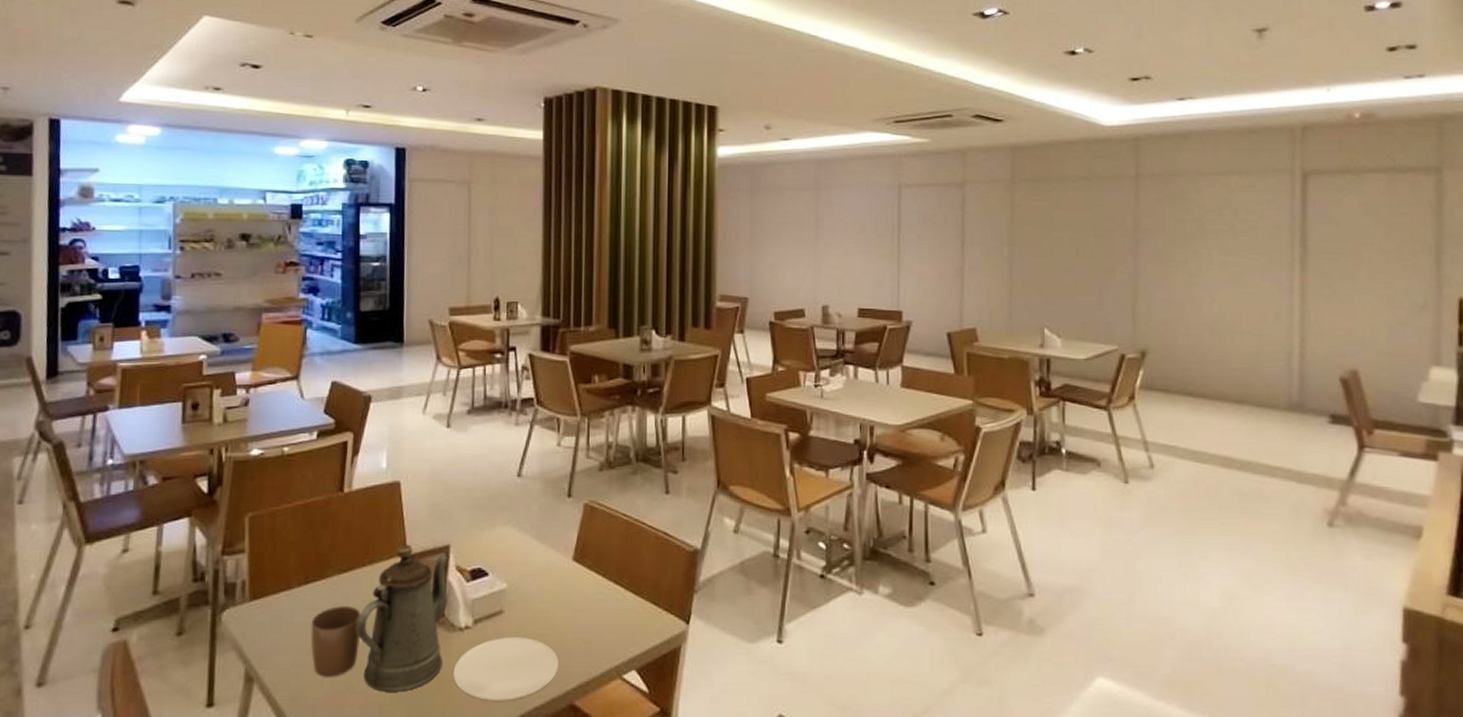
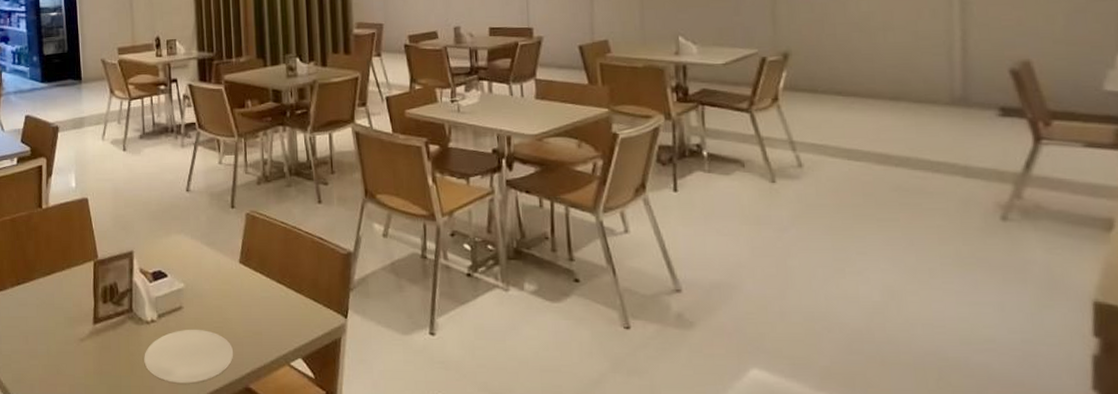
mug: present [310,606,361,677] -> none [24,303,65,362]
coffee pot: present [357,544,451,692] -> none [62,251,135,375]

